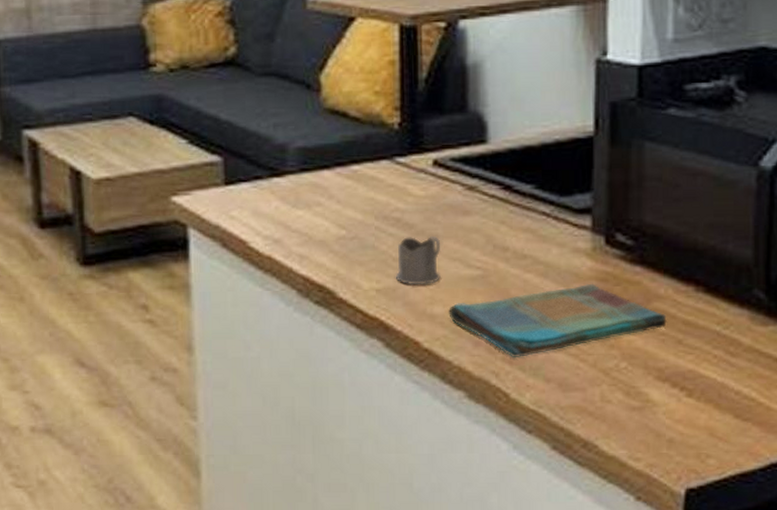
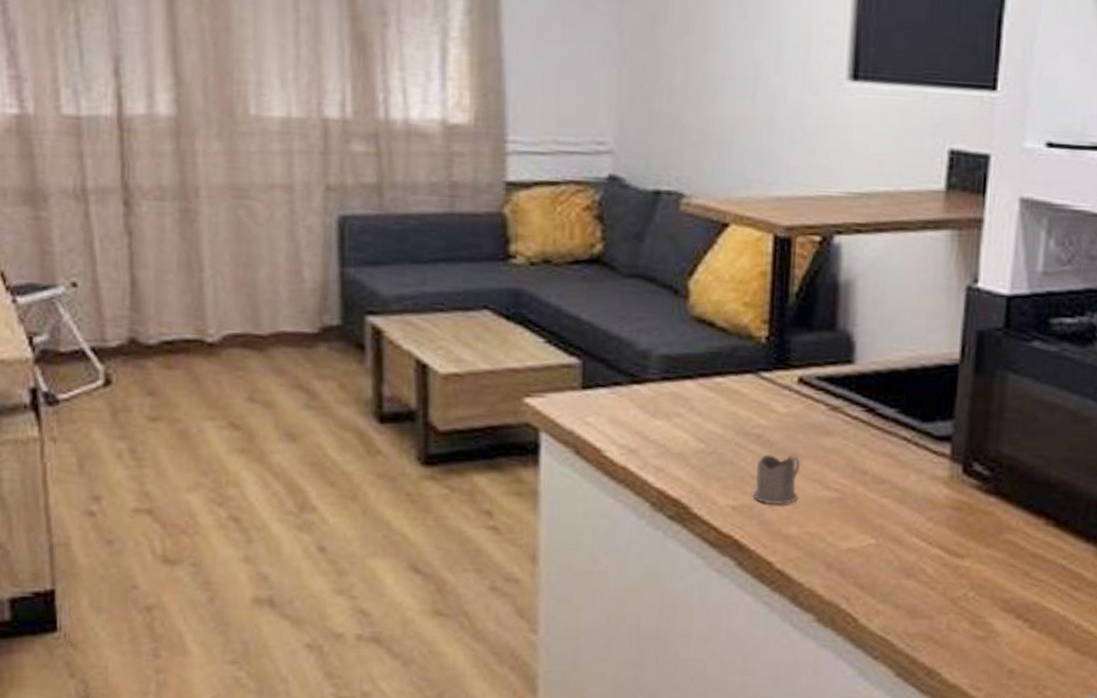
dish towel: present [448,283,667,357] -> none [803,511,1016,583]

